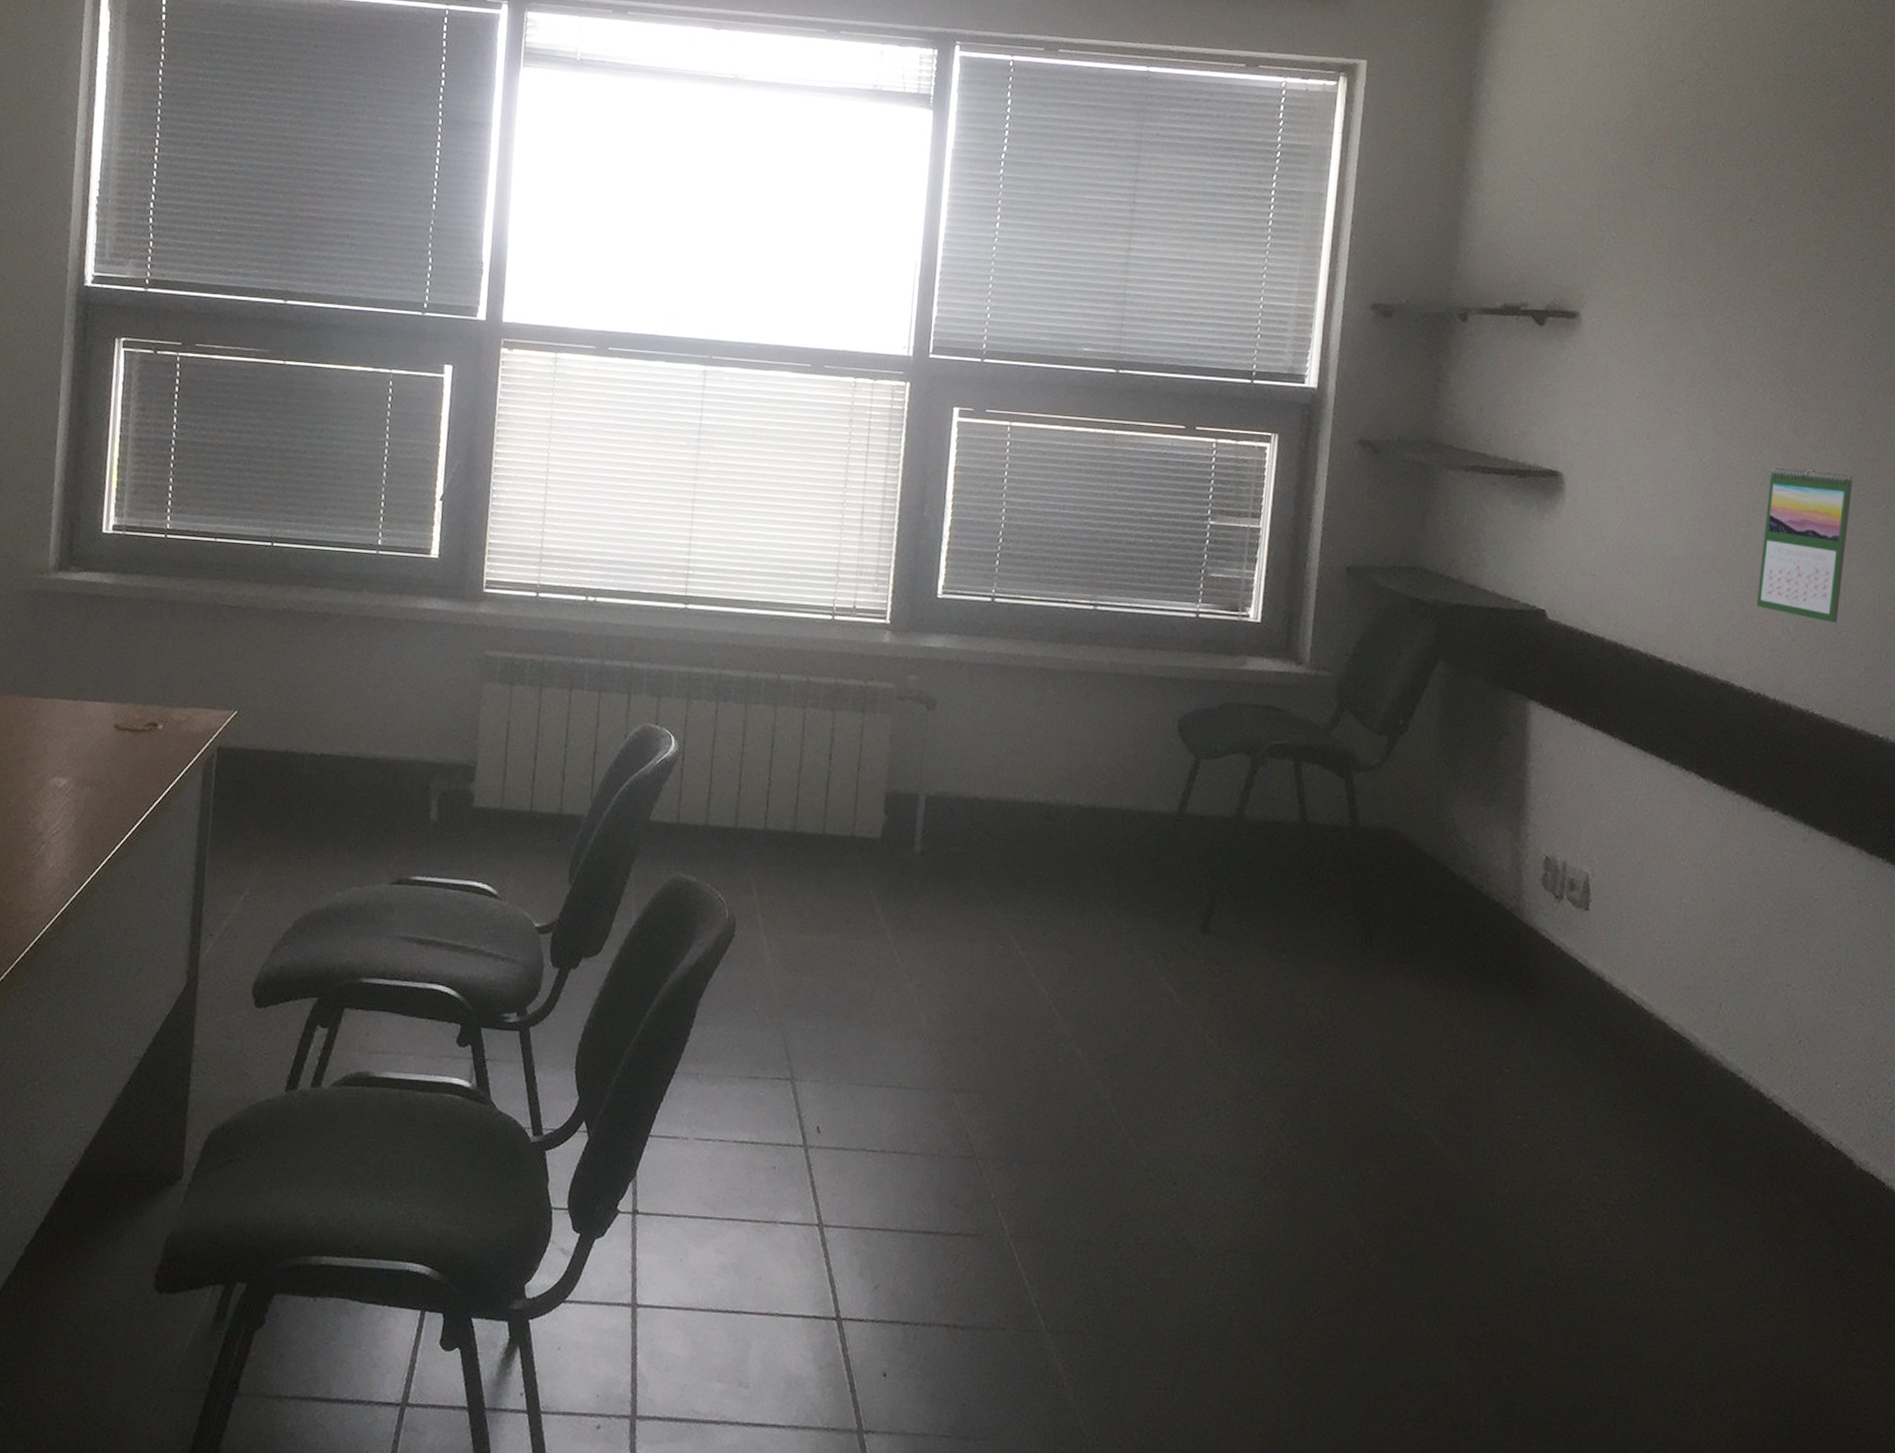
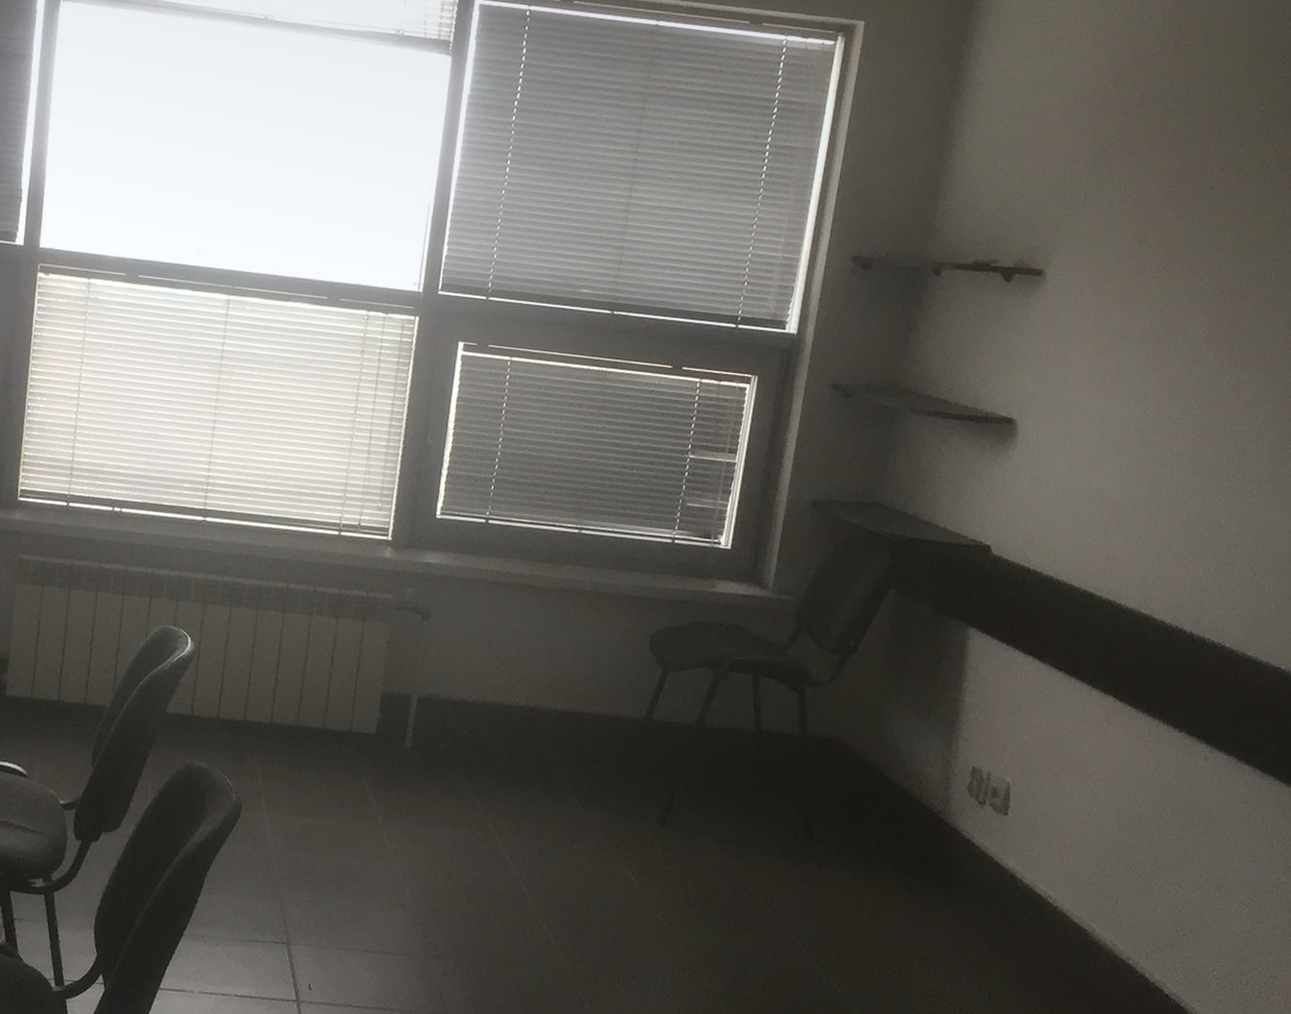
calendar: present [1756,468,1852,624] -> none [1182,422,1281,566]

